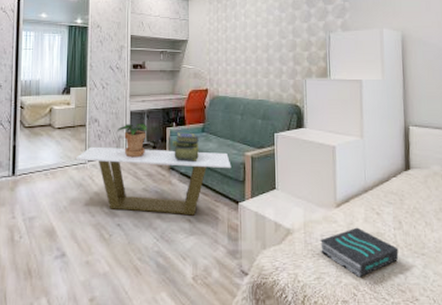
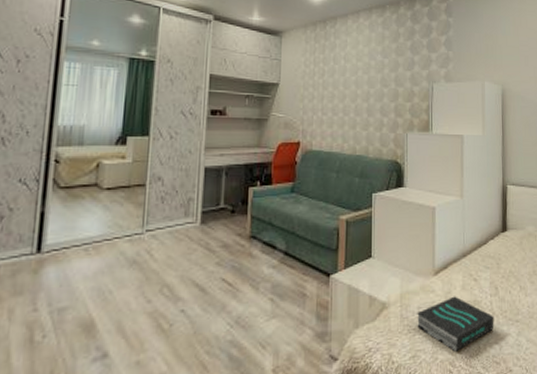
coffee table: present [75,146,231,216] -> none [128,212,324,294]
potted plant: present [118,122,148,158] -> none [187,181,226,225]
stack of books: present [173,132,199,161] -> none [255,193,287,228]

